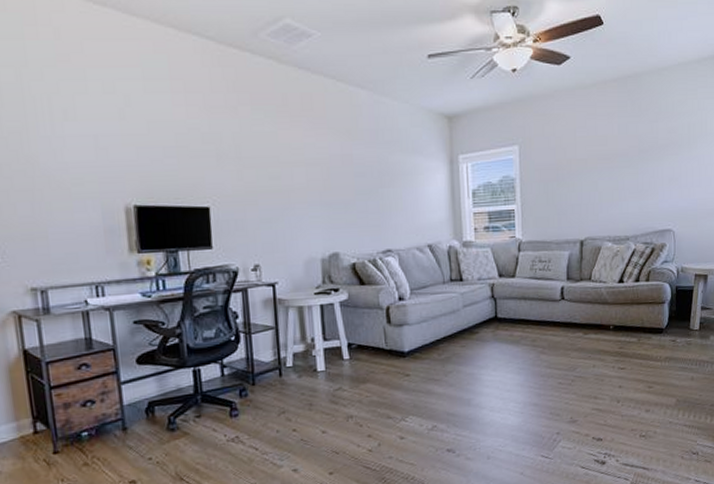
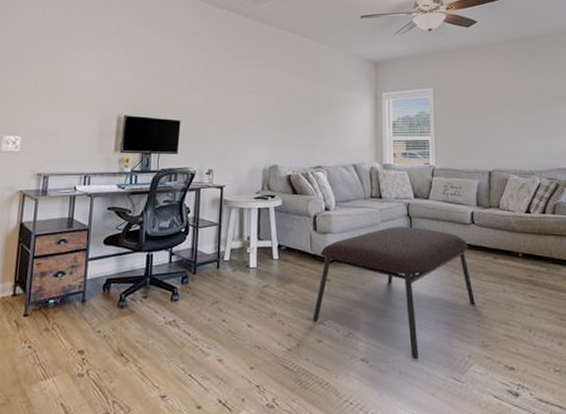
coffee table: none [393,309,565,444] -> present [313,226,476,360]

